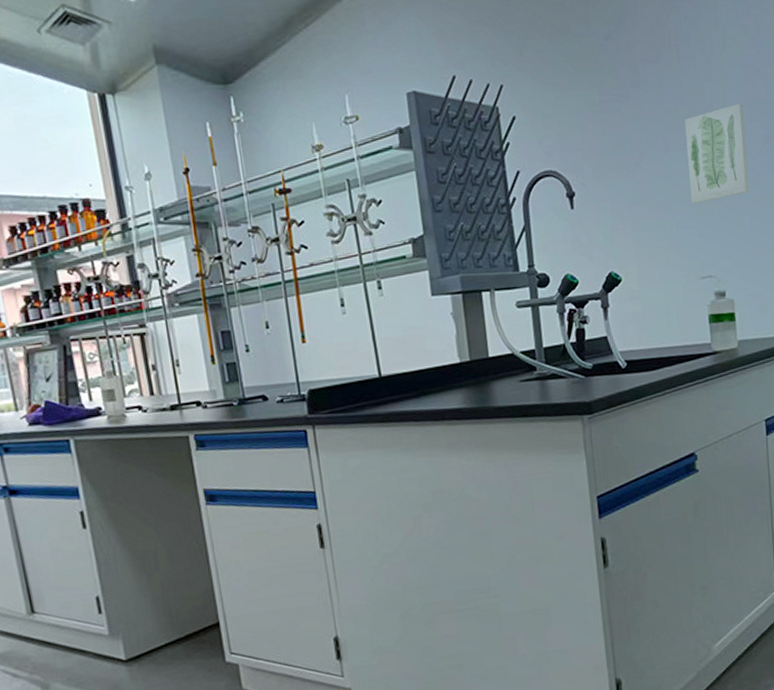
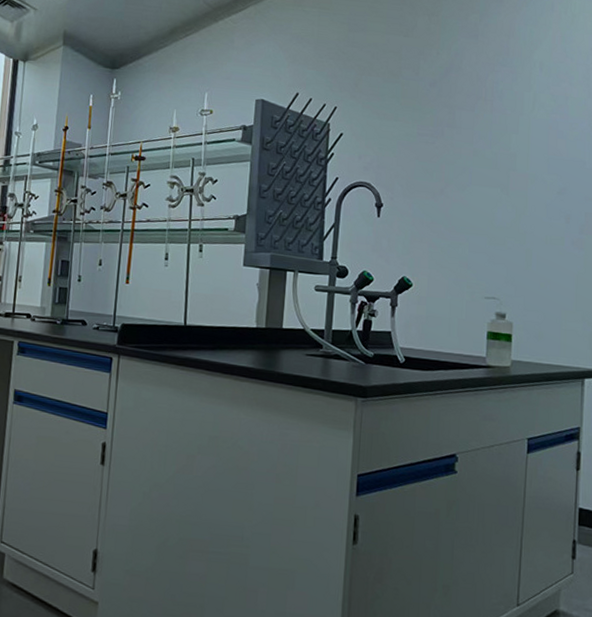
wall art: present [684,103,750,204] -> none [485,156,544,234]

